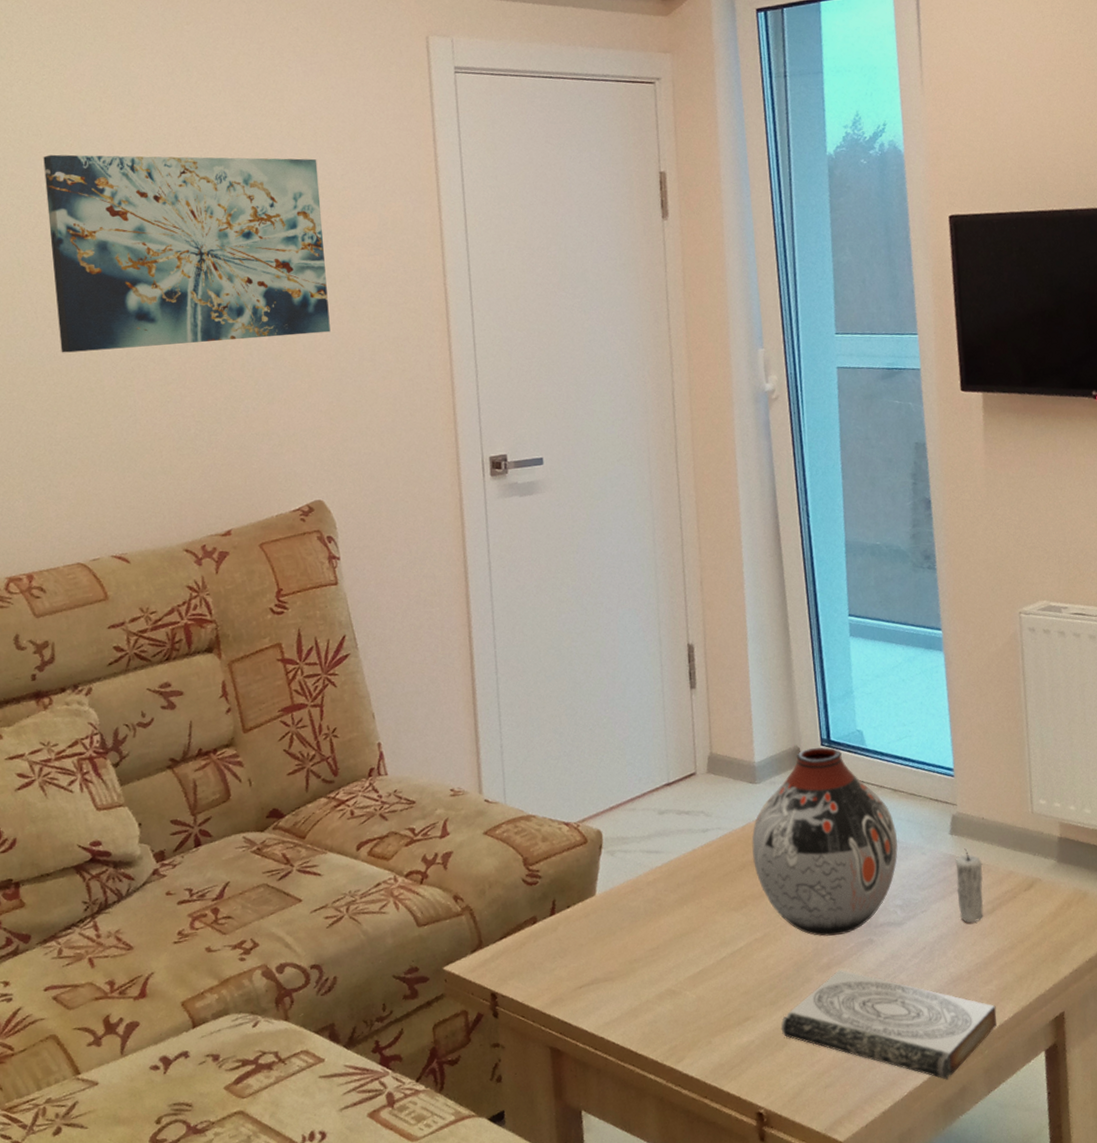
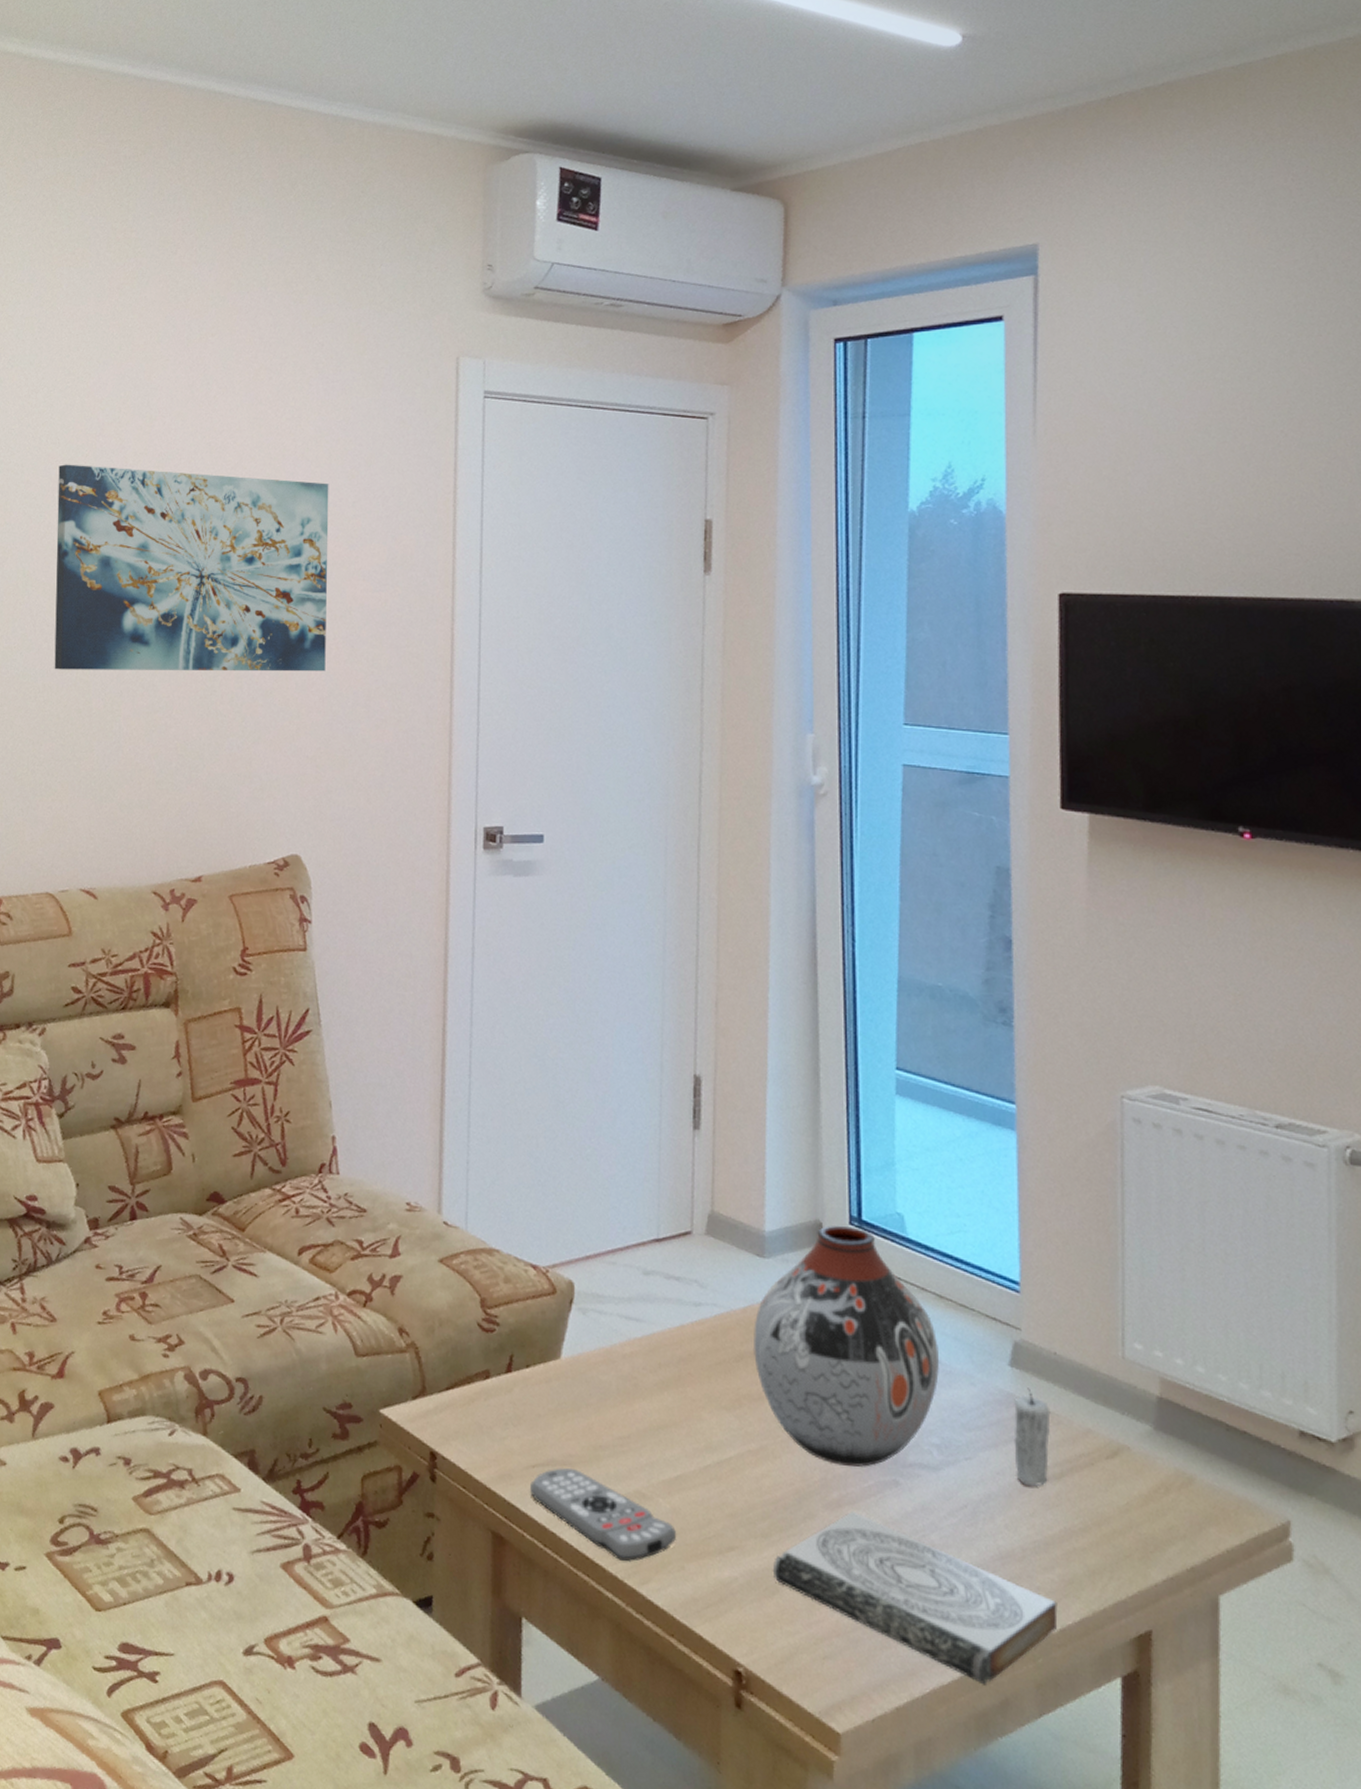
remote control: none [579,982,703,1048] -> present [530,1468,677,1562]

